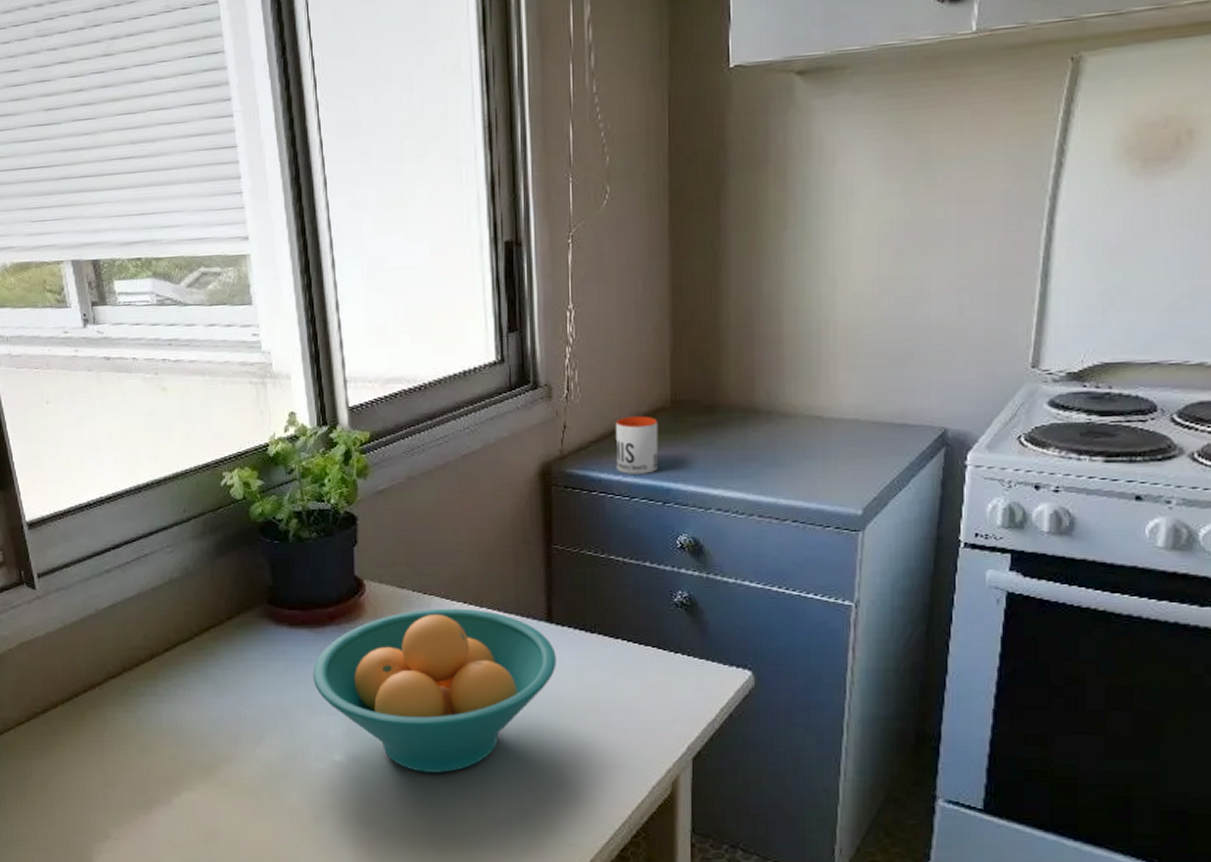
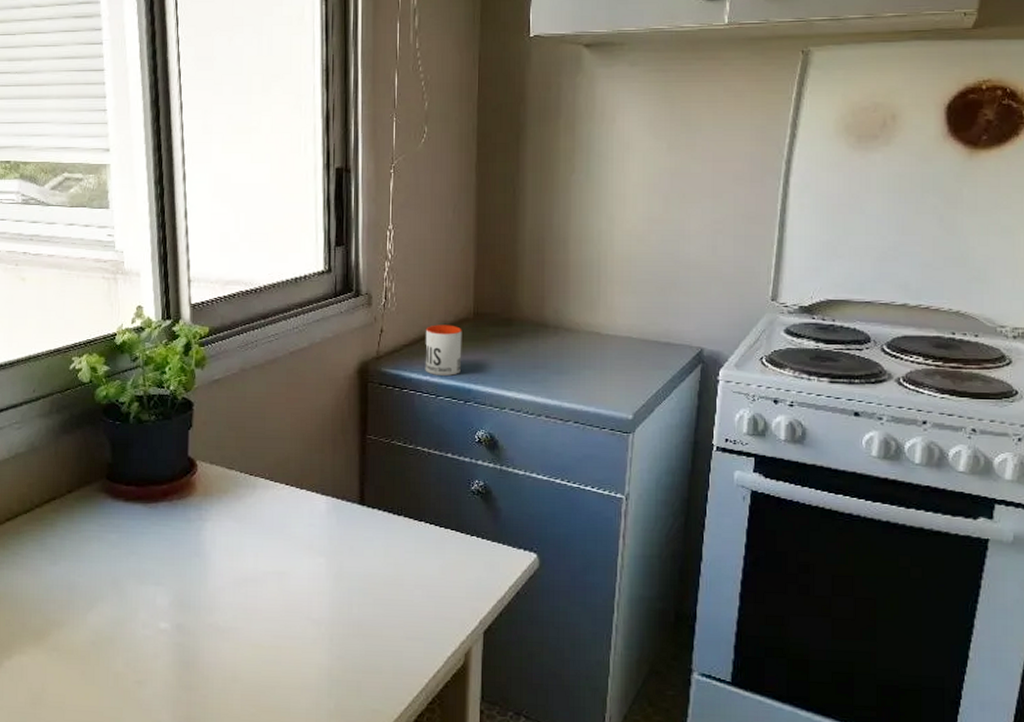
fruit bowl: present [313,608,556,773] -> none [144,488,366,641]

